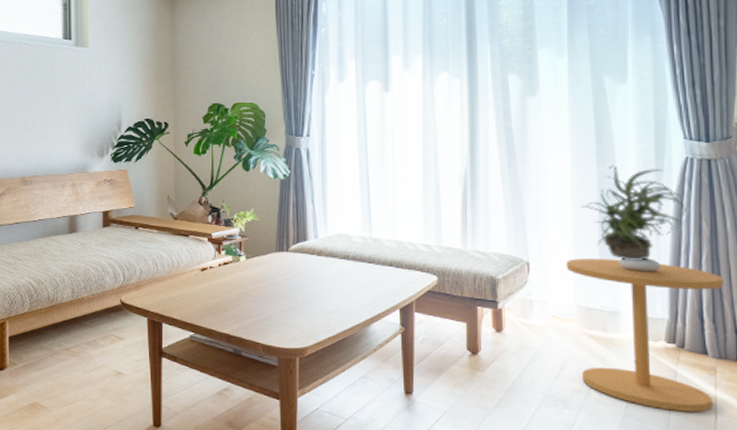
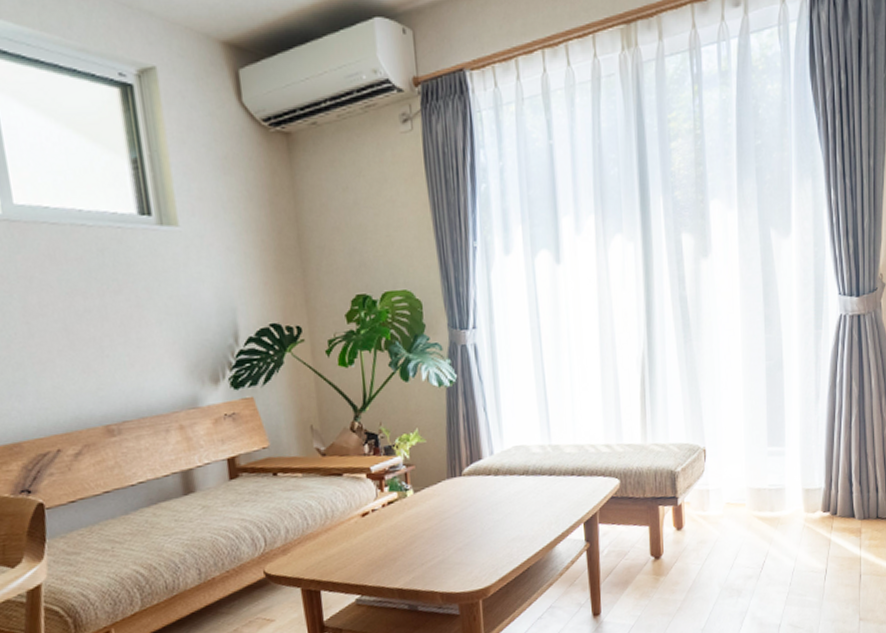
side table: present [566,258,723,412] -> none [738,427,868,580]
potted plant: present [581,165,686,260] -> none [751,330,840,432]

